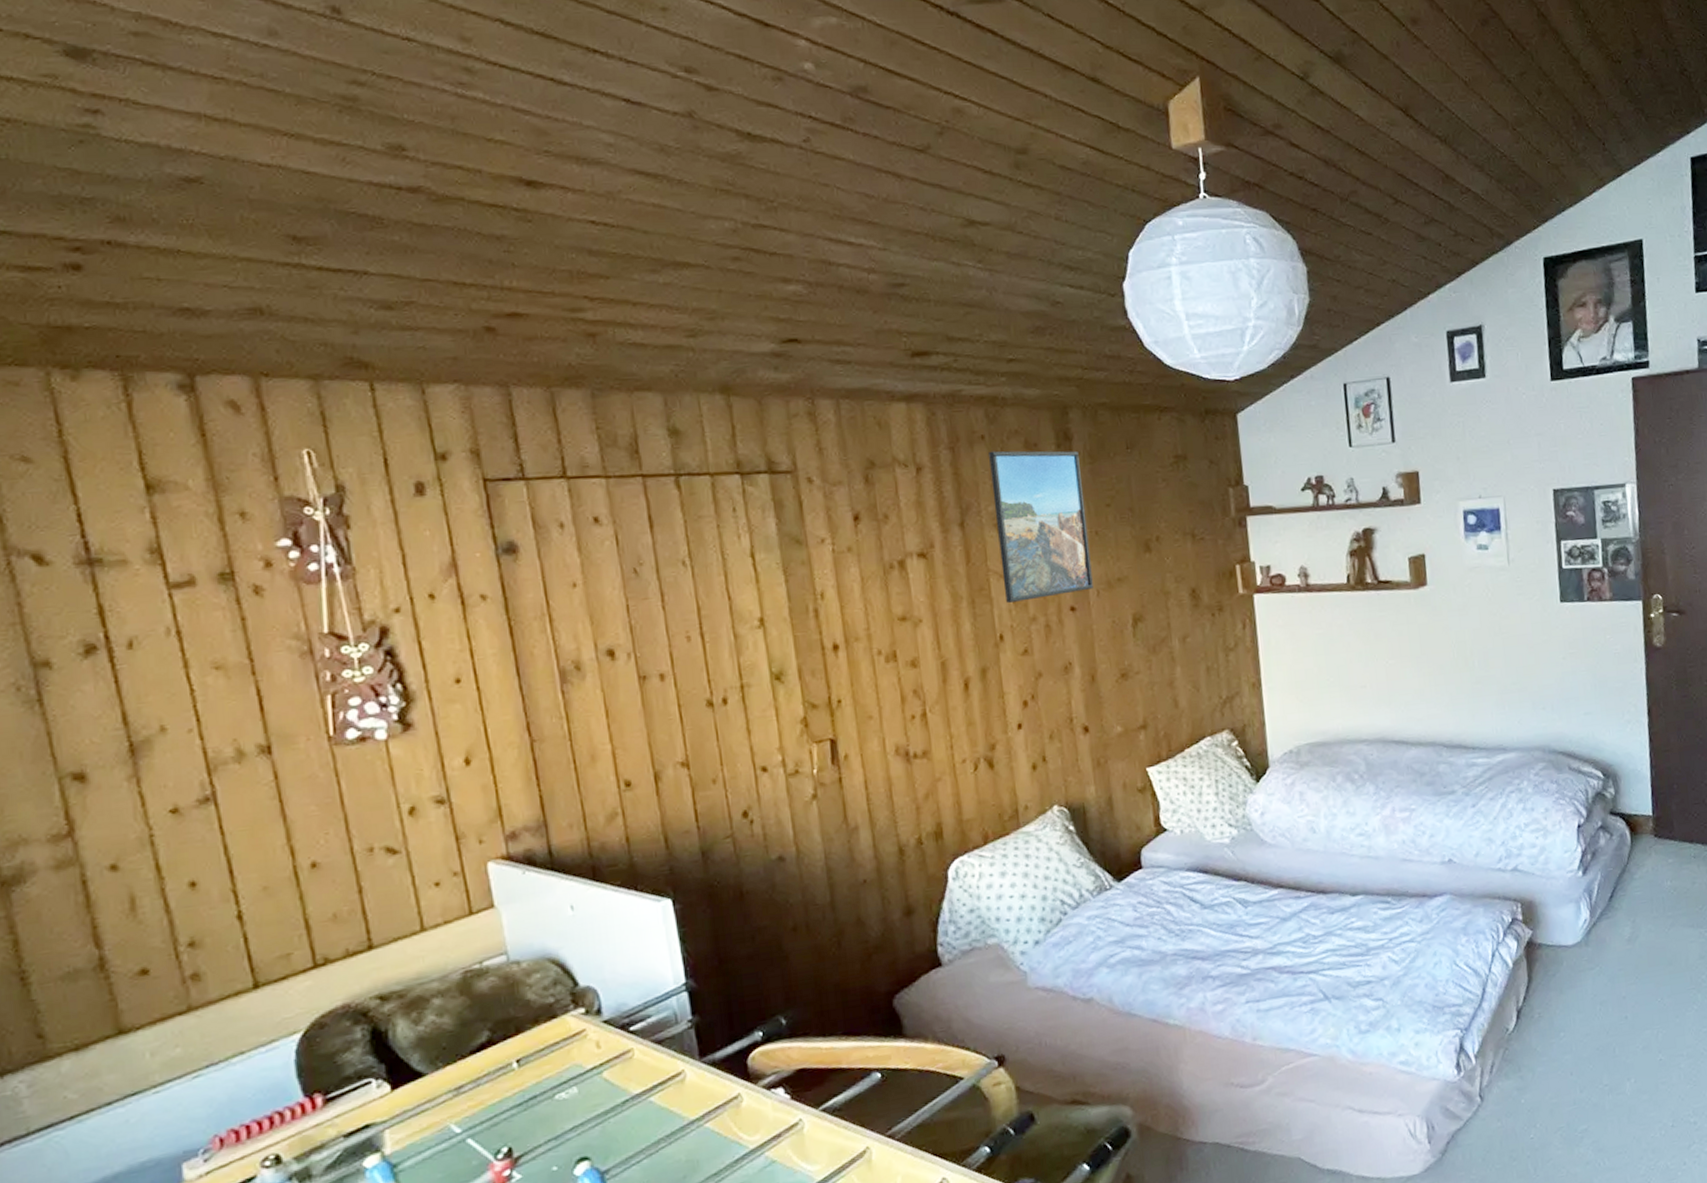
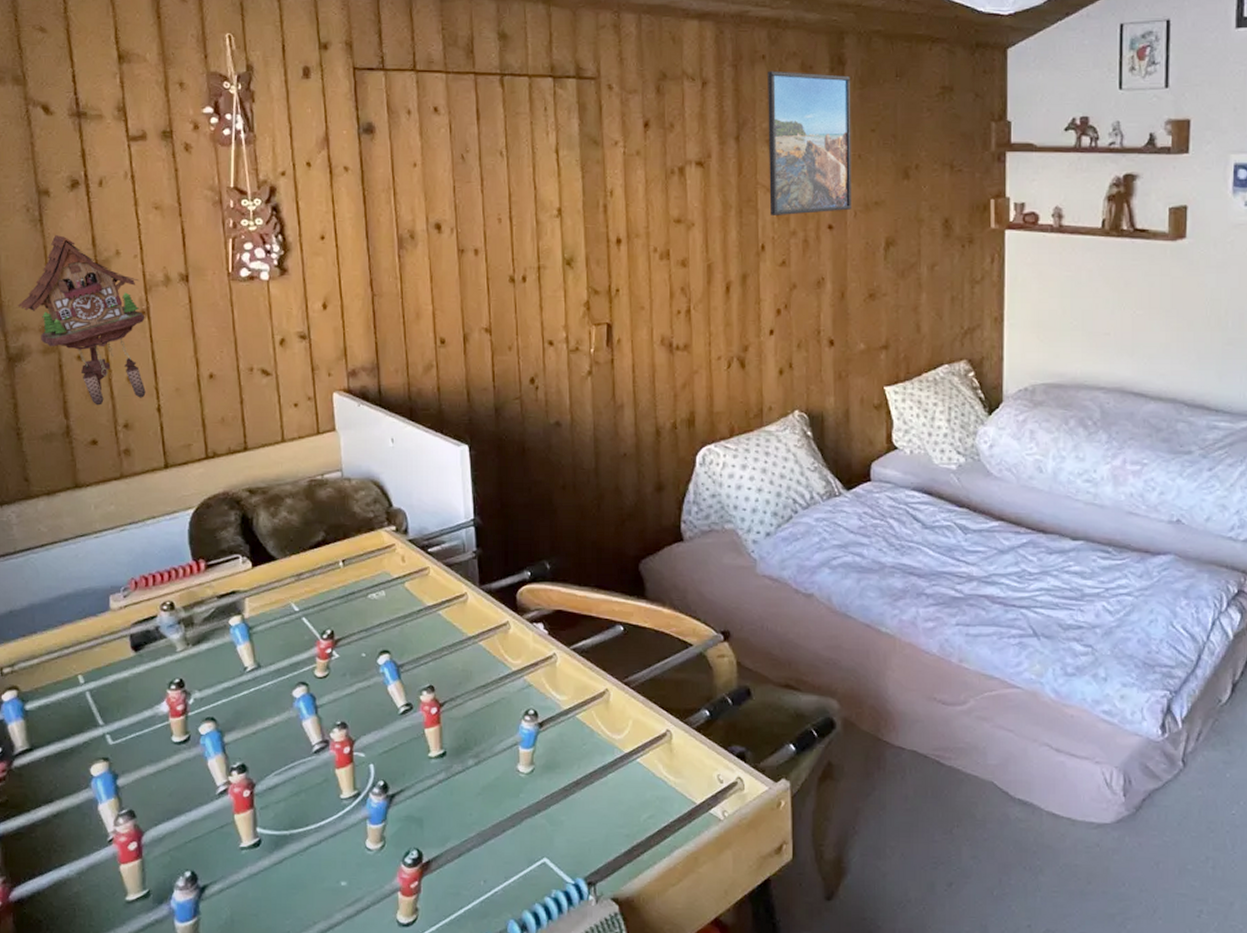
cuckoo clock: none [10,716,219,925] -> present [17,235,146,406]

